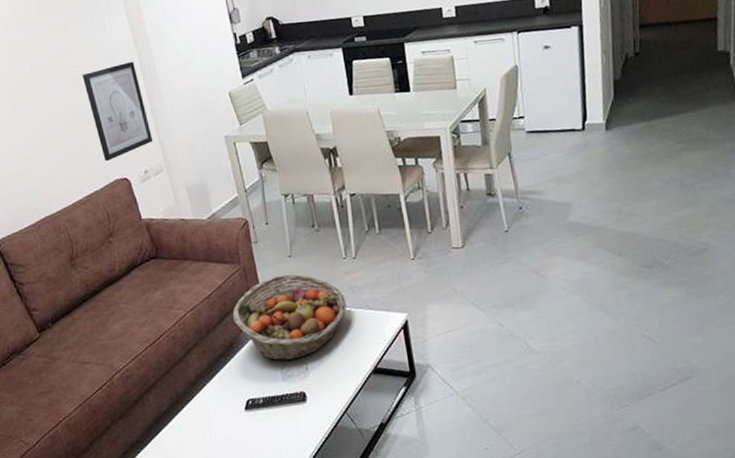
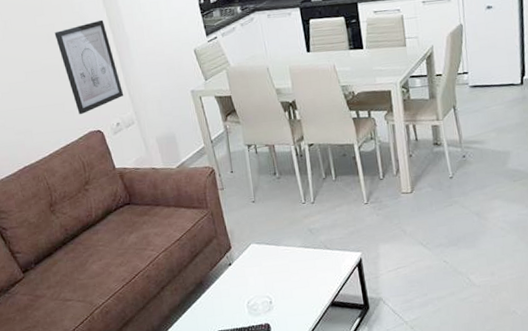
fruit basket: present [232,274,347,361] -> none [202,217,306,296]

